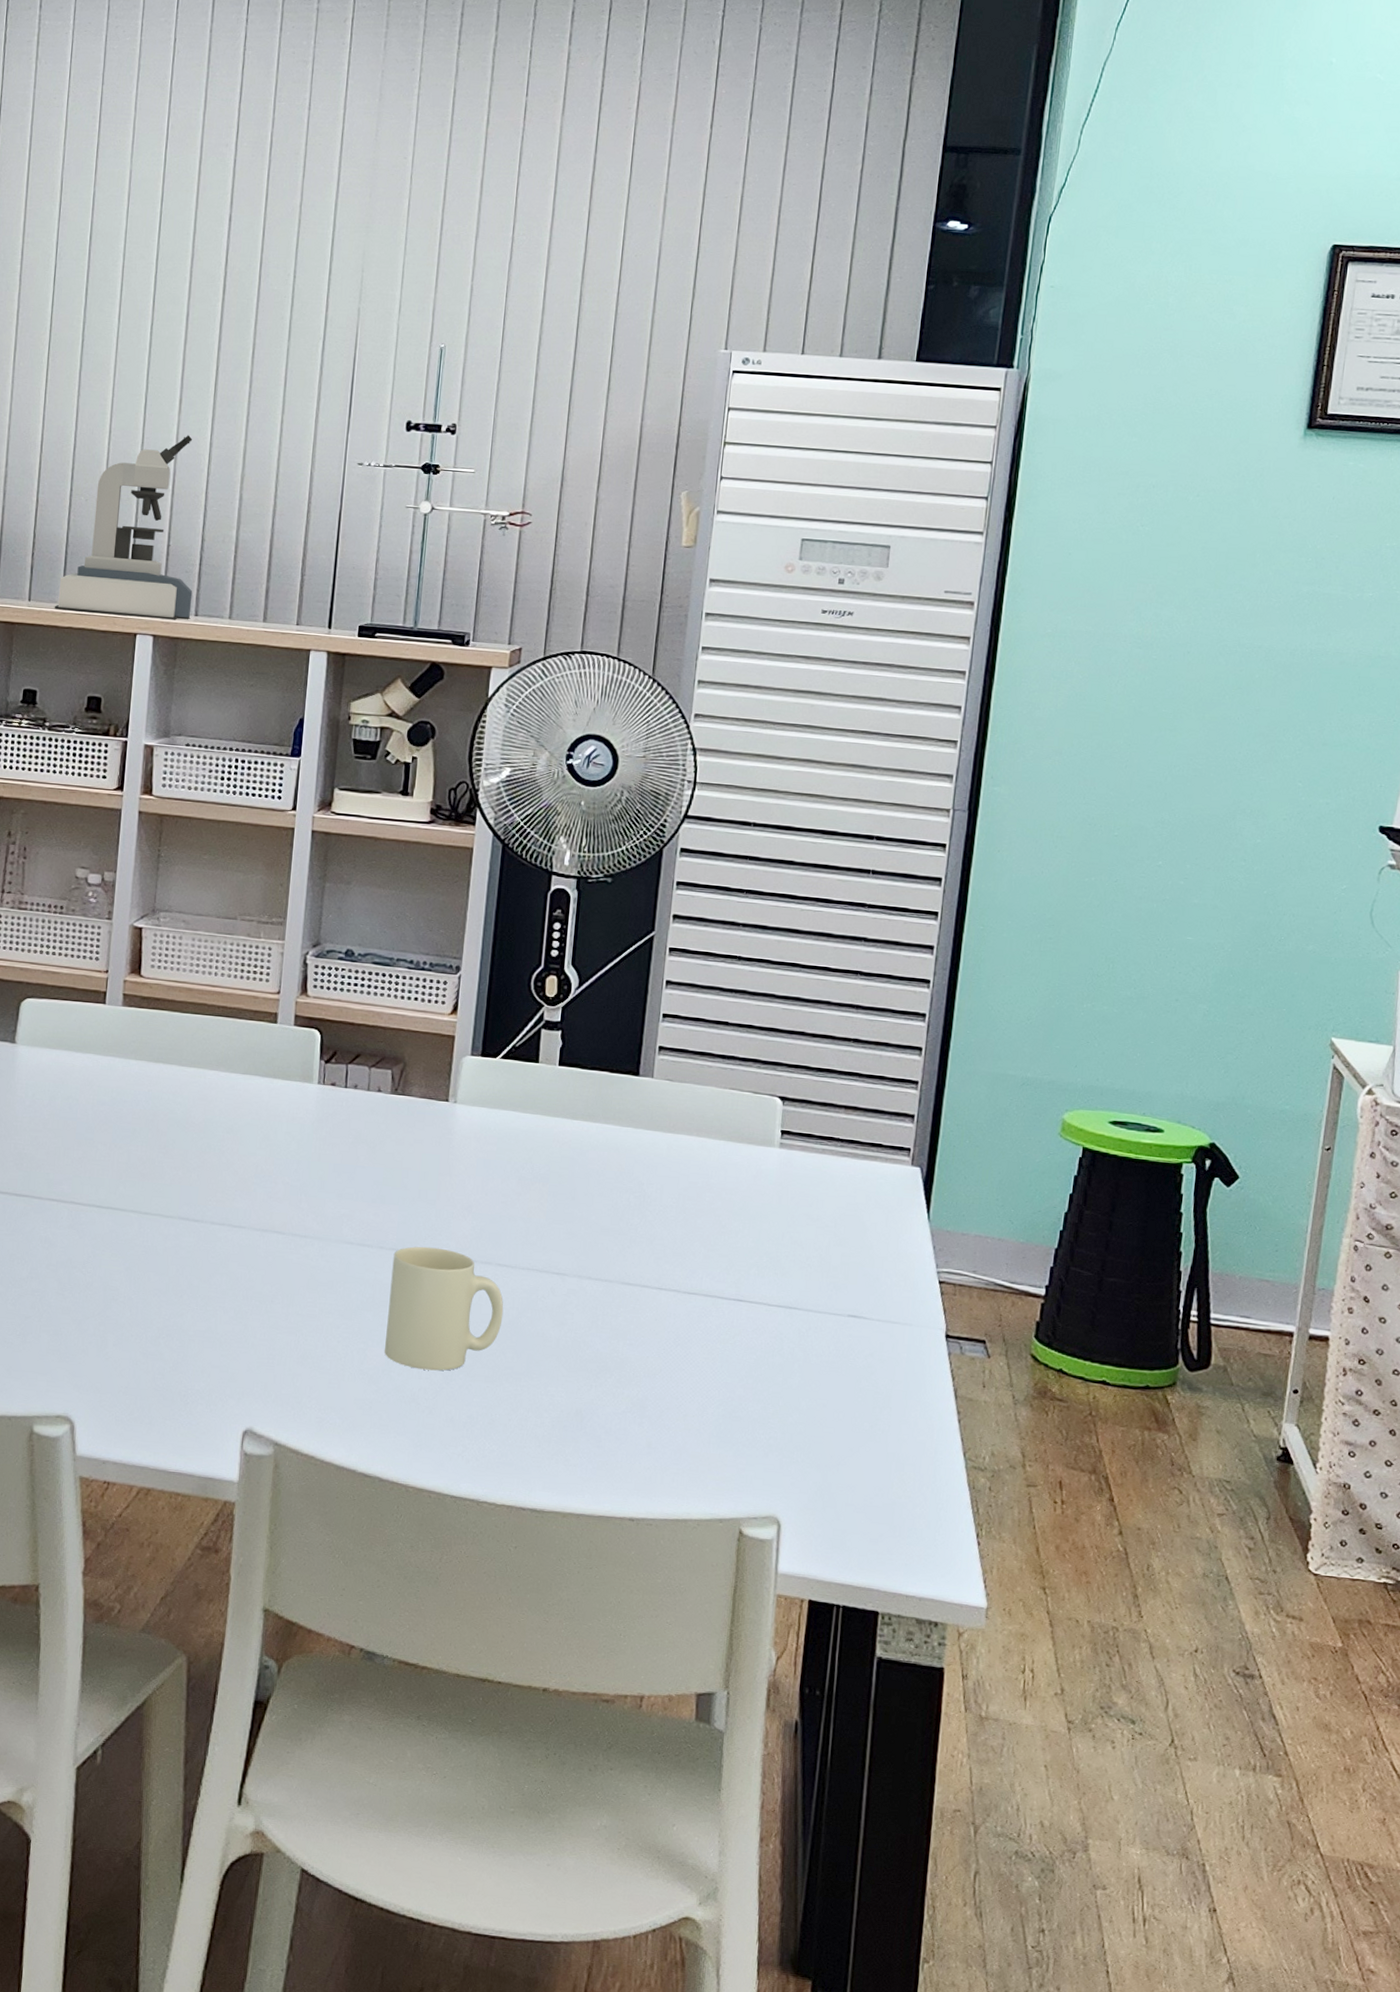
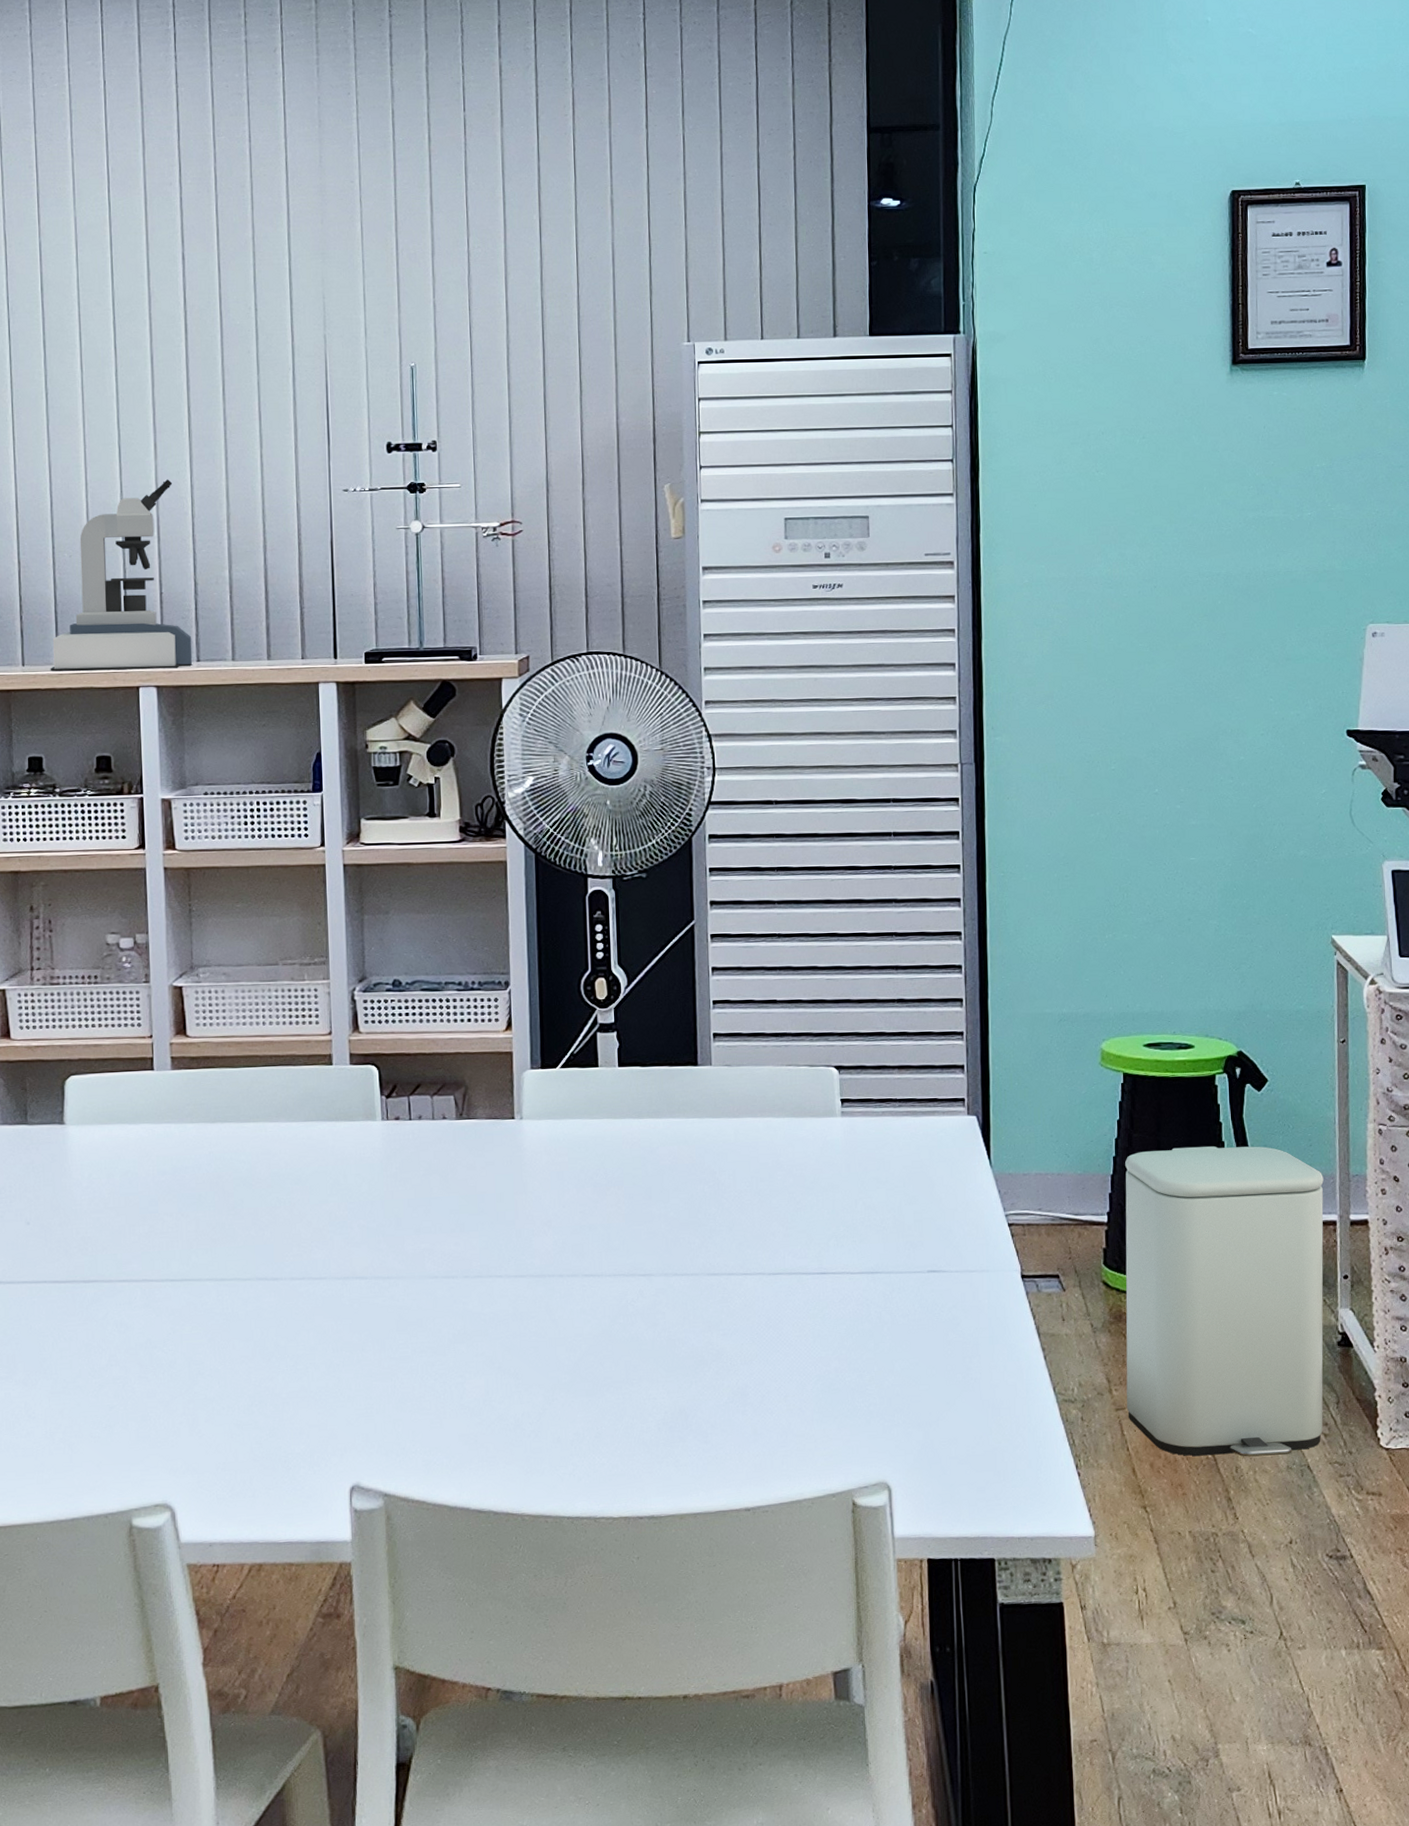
cup: present [384,1246,504,1371] -> none [479,1268,596,1394]
pedal bin: none [1038,1229,1286,1562] -> present [1125,1146,1324,1457]

